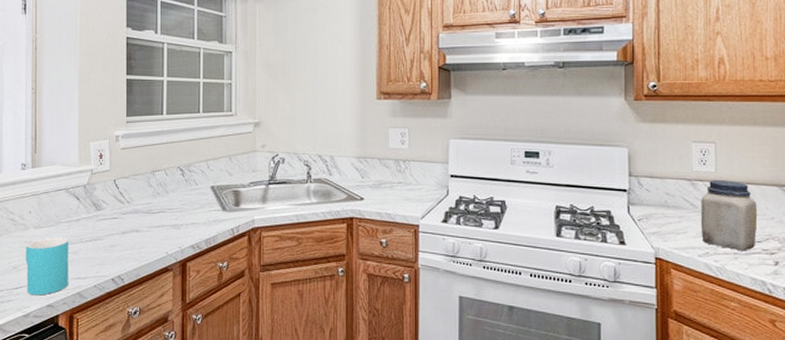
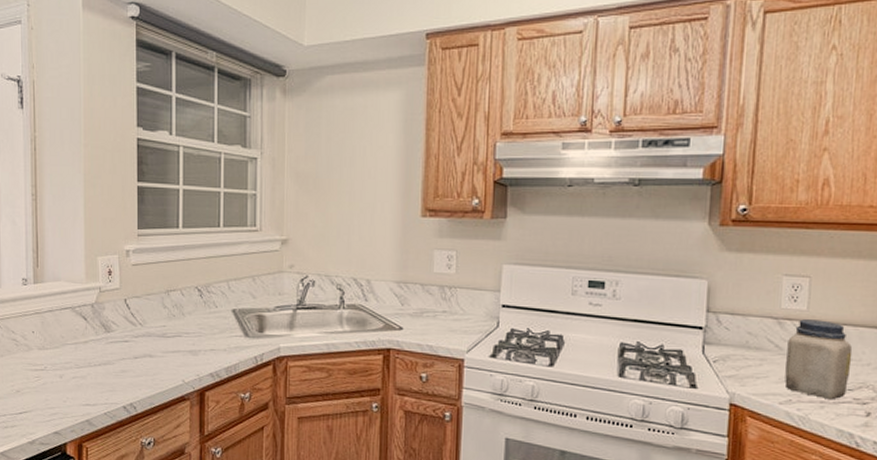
cup: present [25,237,69,296] -> none [29,360,76,422]

